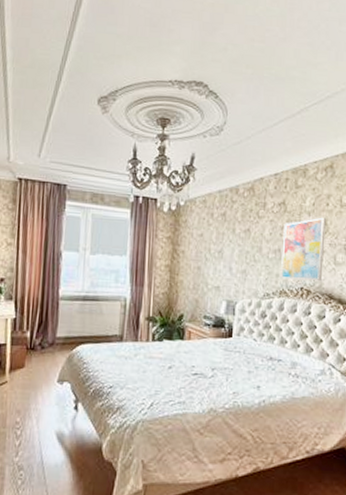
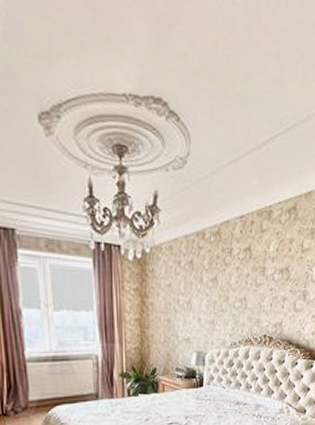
wall art: present [281,217,325,281] -> none [247,263,288,328]

